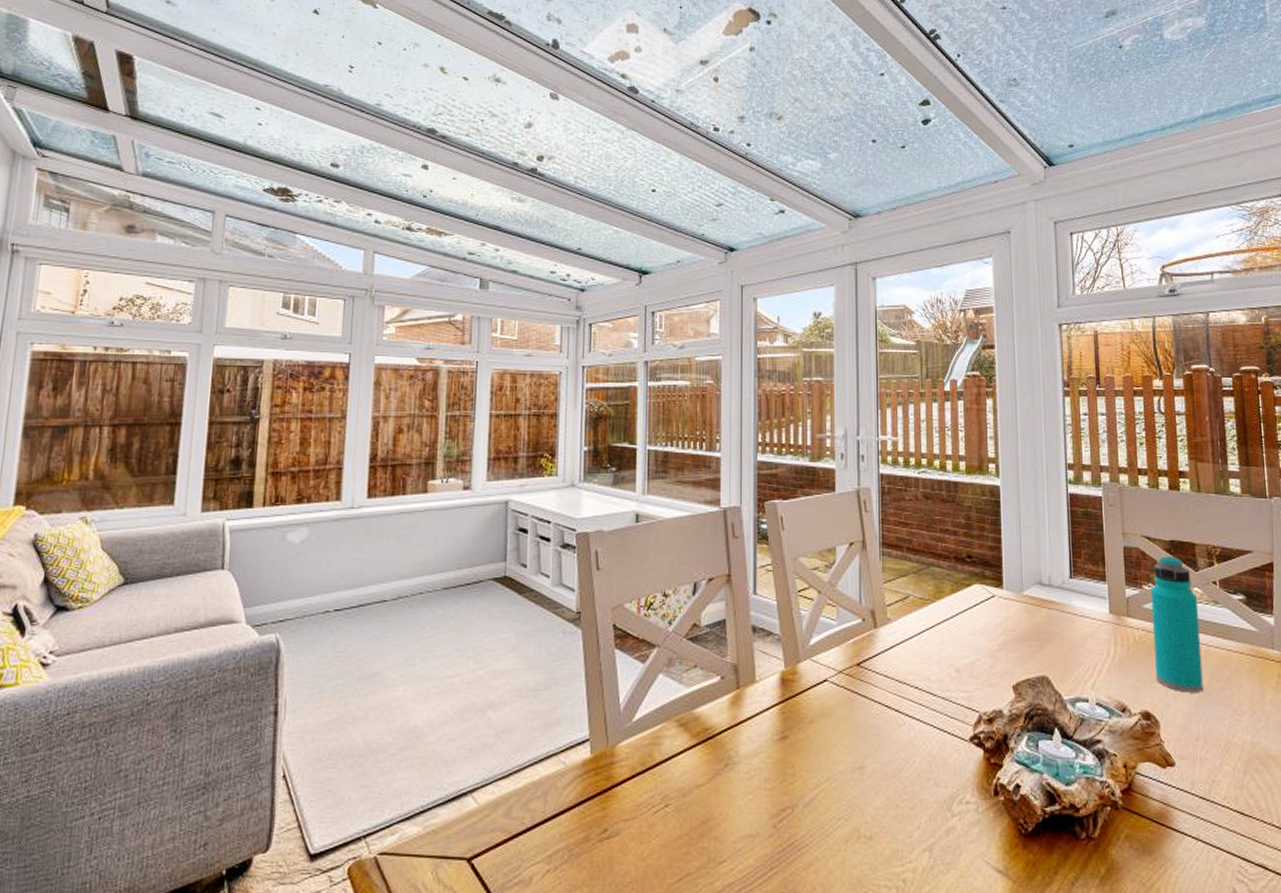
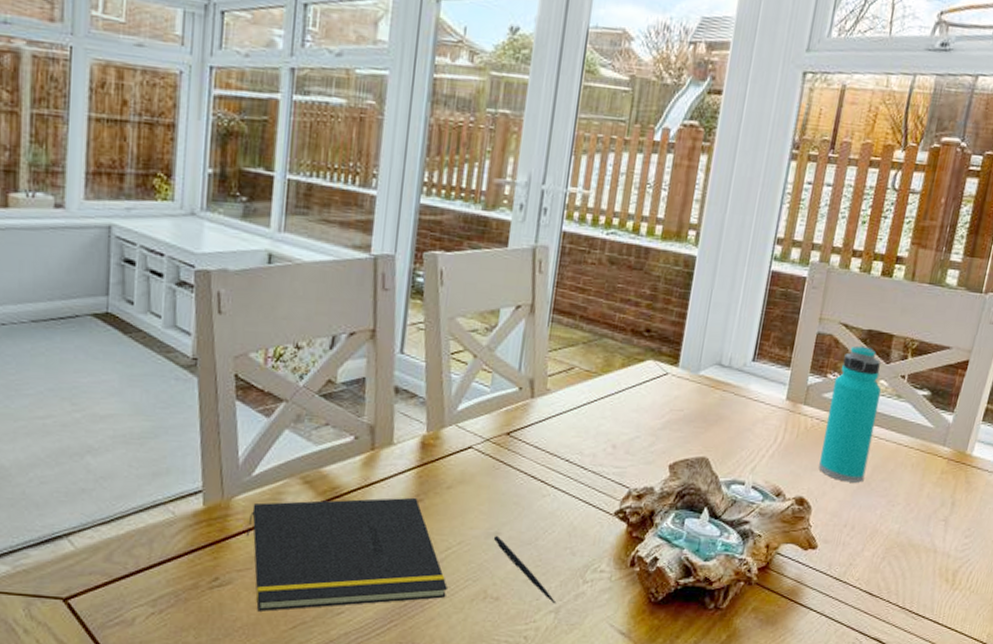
notepad: none [630,734,821,864] -> present [245,497,447,612]
pen: none [858,769,929,841] -> present [493,535,557,604]

